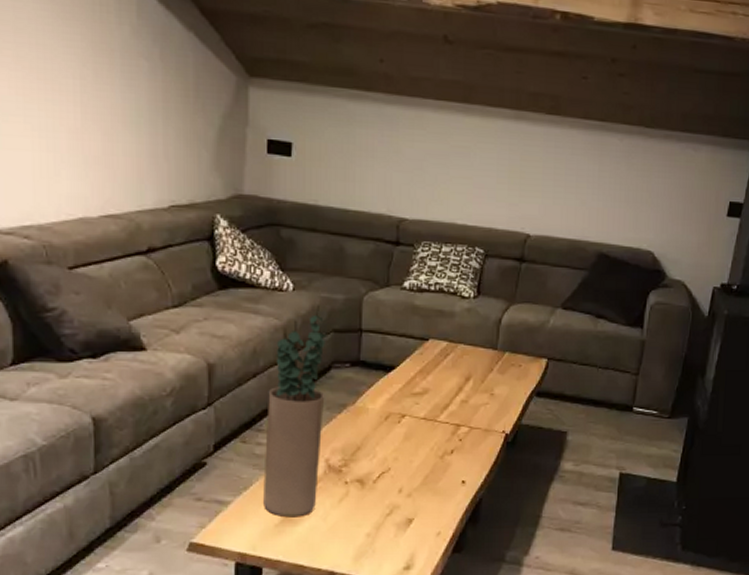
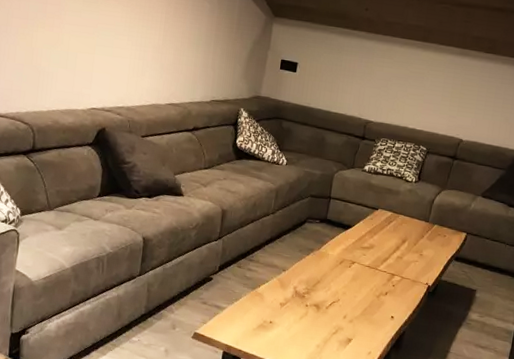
vase: present [262,305,327,518] -> none [246,177,306,326]

